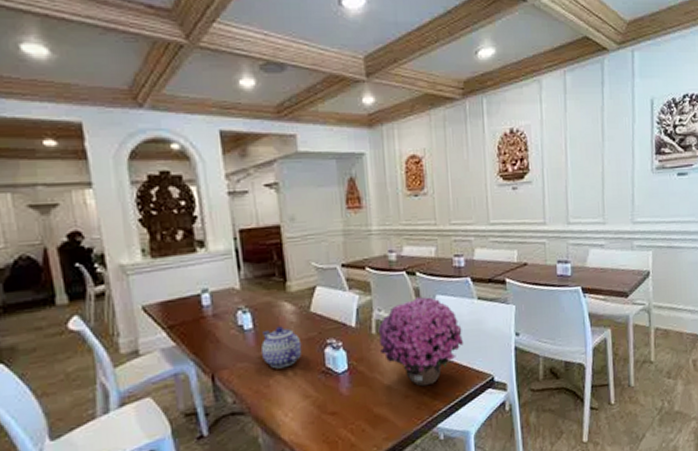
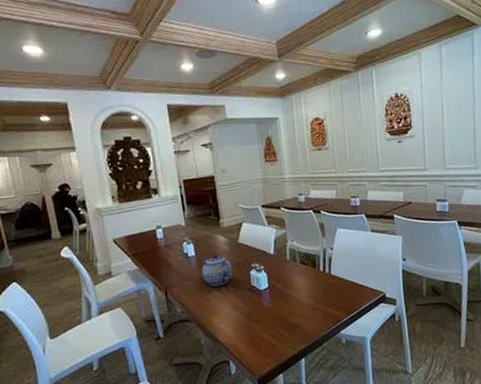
flower: present [377,297,464,387] -> none [291,230,361,301]

